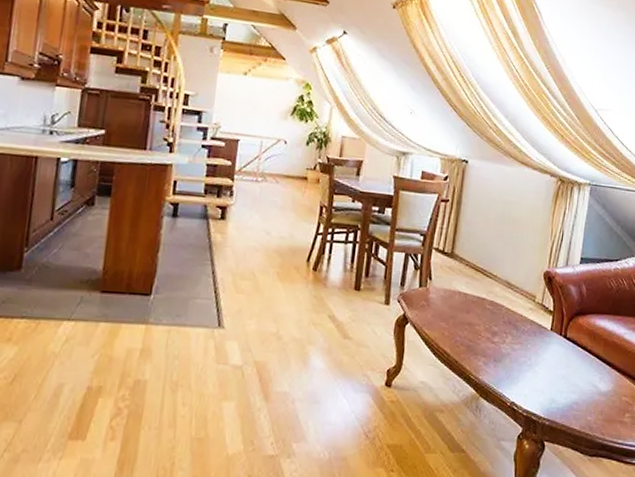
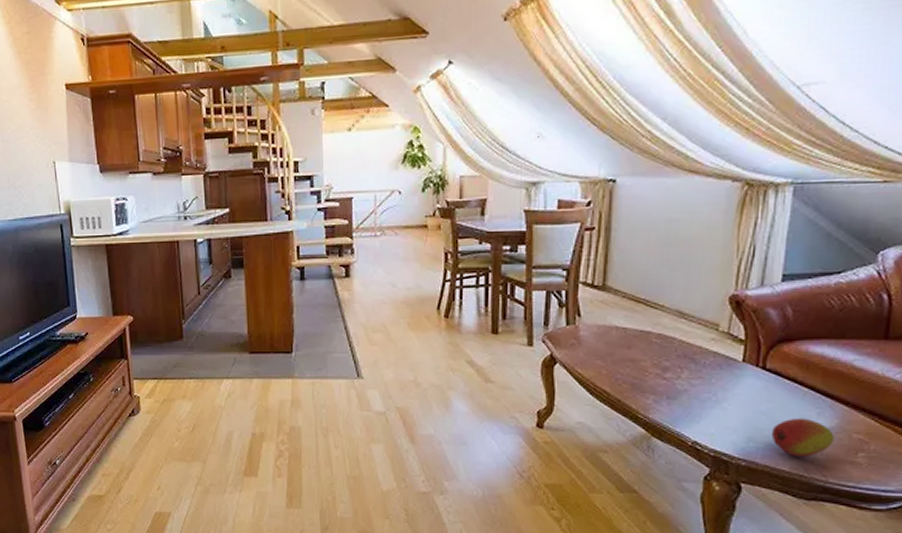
fruit: none [568,382,610,417] -> present [771,418,834,457]

